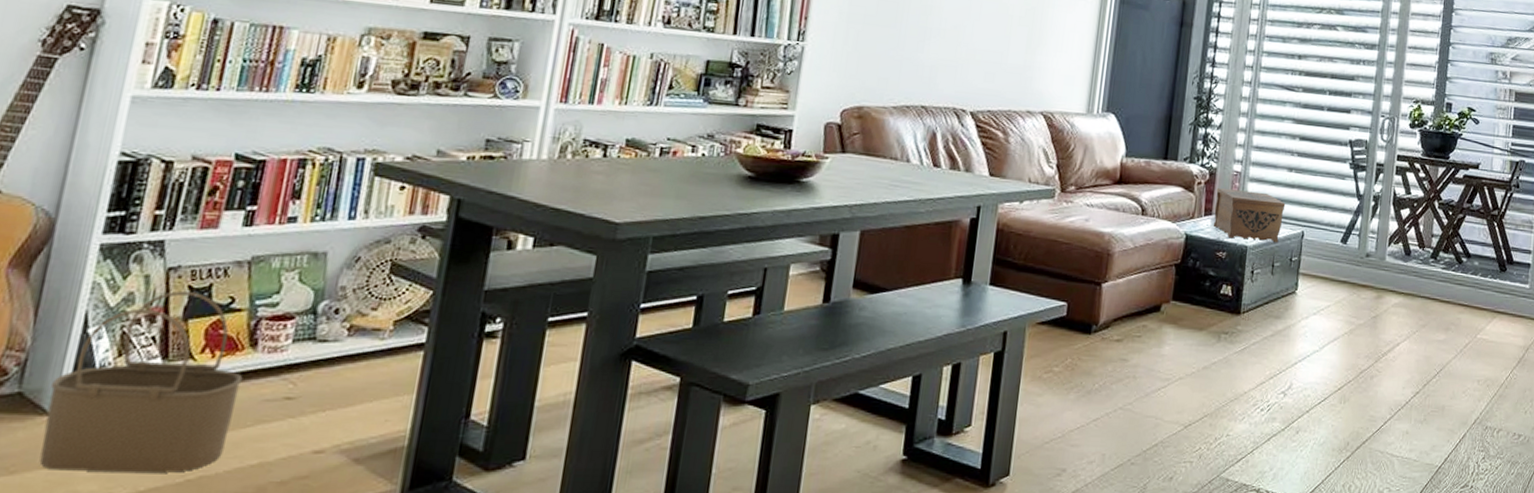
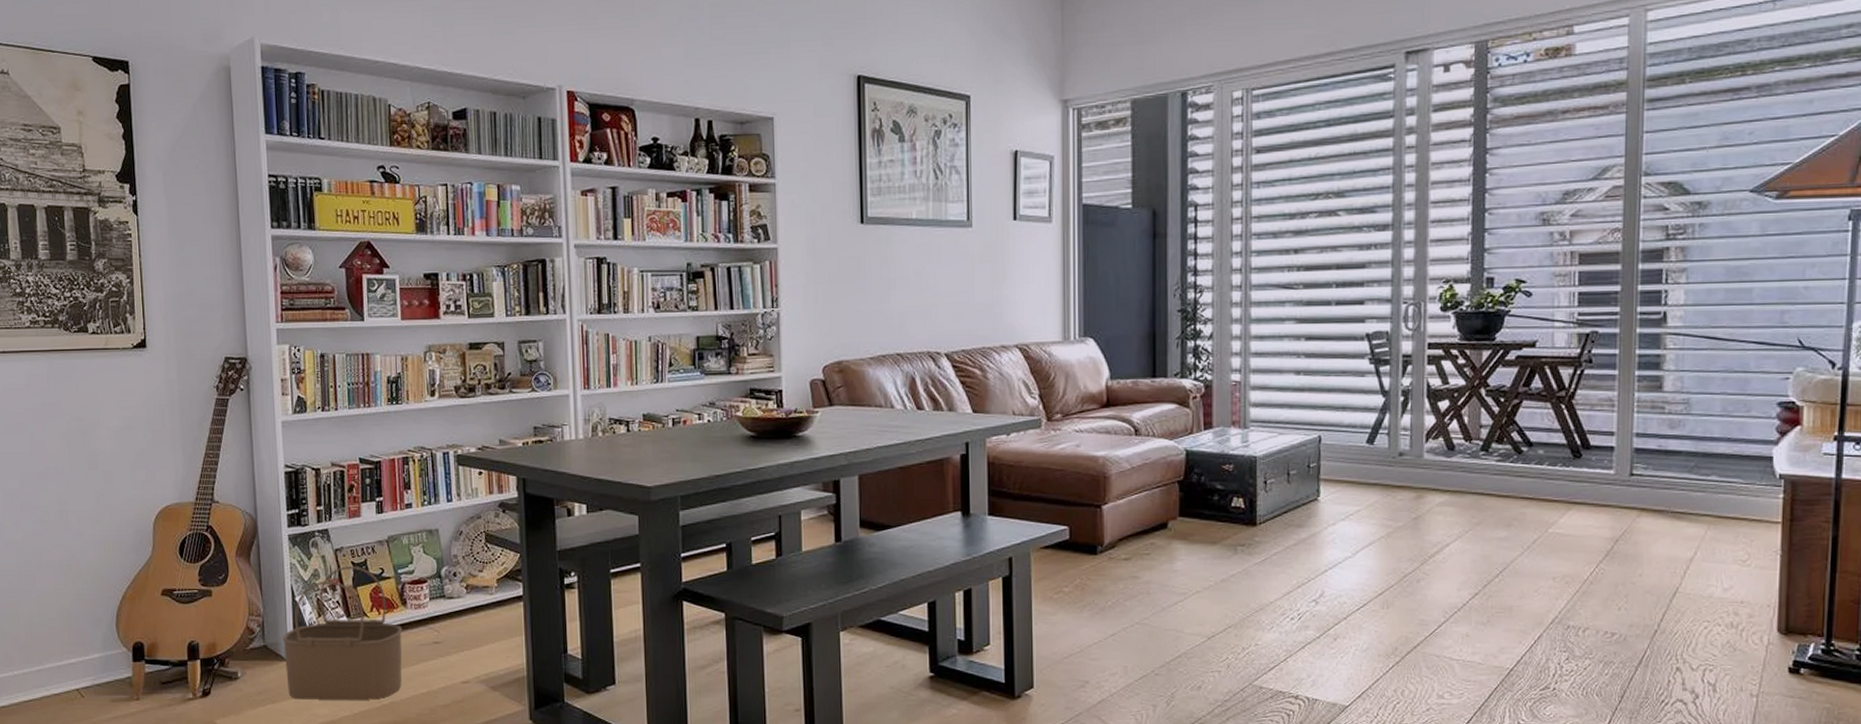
decorative box: present [1213,187,1286,243] -> none [1215,399,1296,451]

